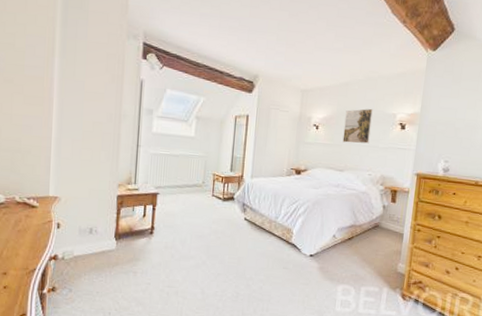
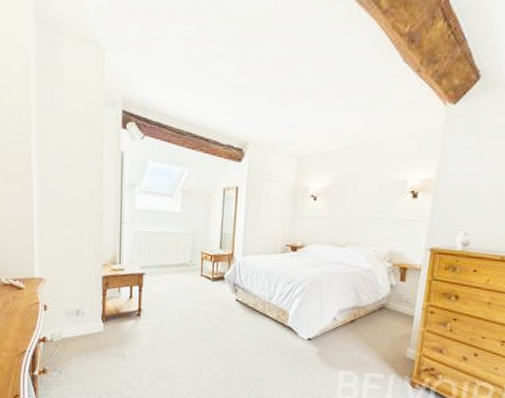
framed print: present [342,108,373,144] -> none [344,175,380,216]

